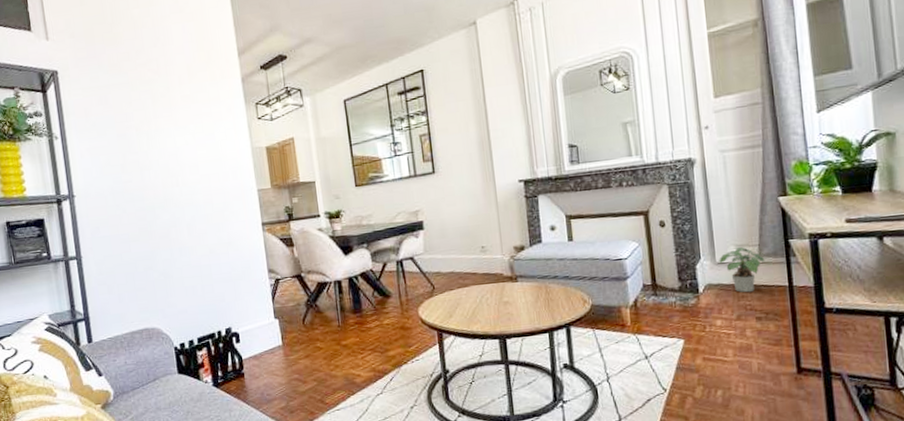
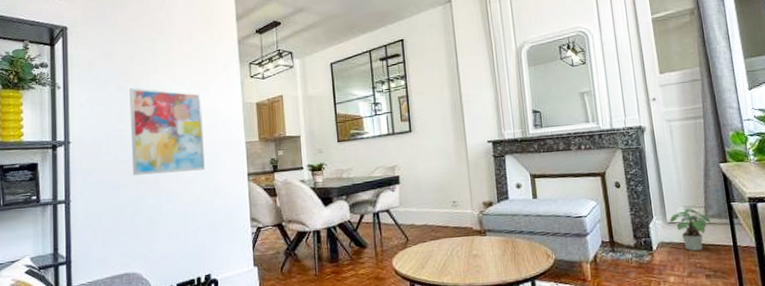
wall art: none [130,135,217,229] -> present [129,88,205,176]

